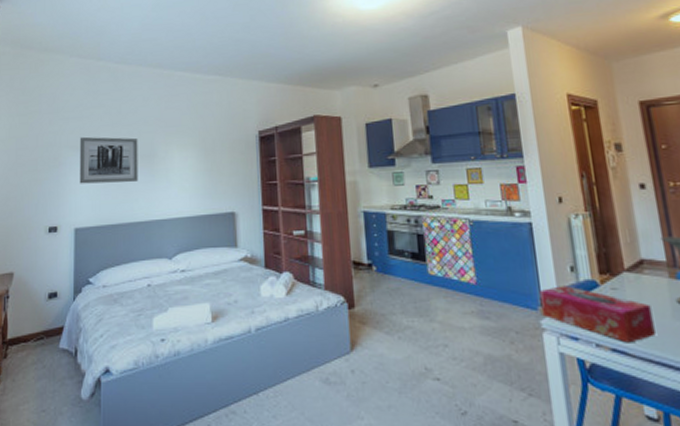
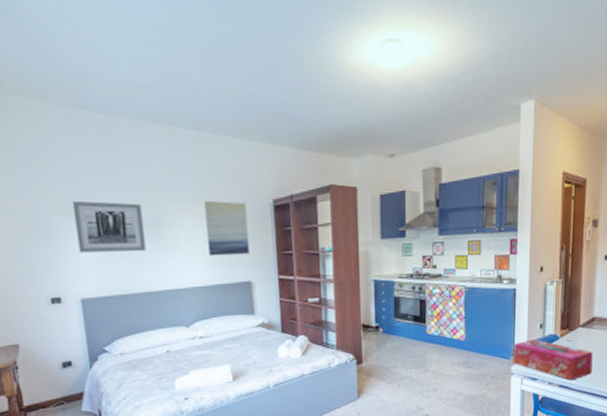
wall art: none [194,133,234,187] -> present [204,200,250,256]

